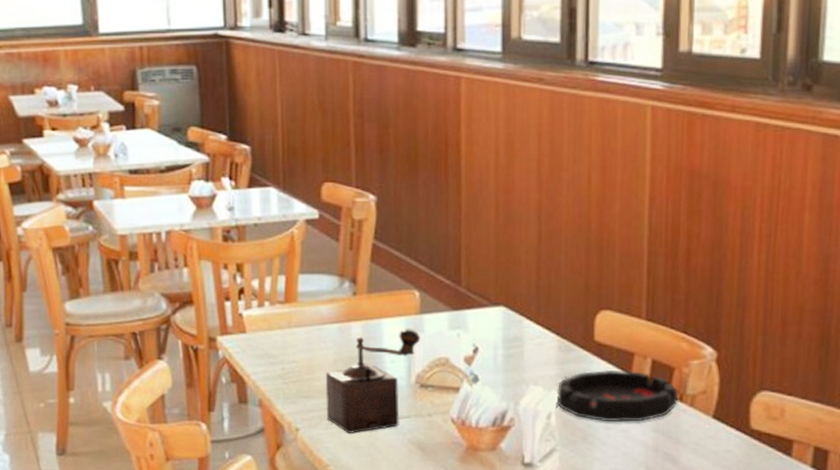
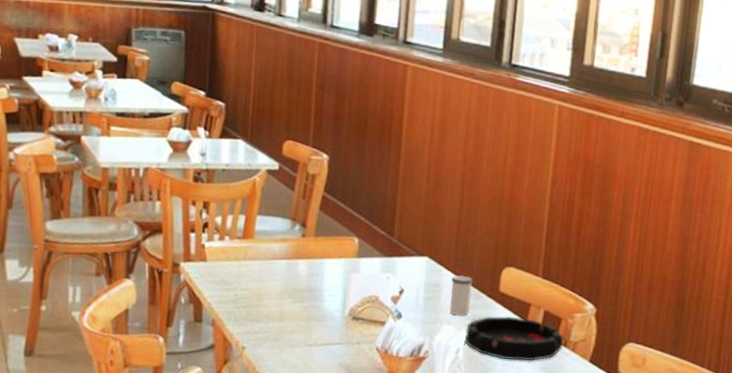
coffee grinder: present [325,328,421,434] -> none [270,268,357,355]
salt shaker: none [535,324,562,374] -> present [449,275,474,316]

